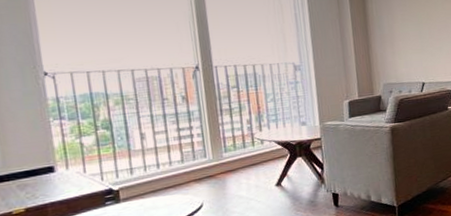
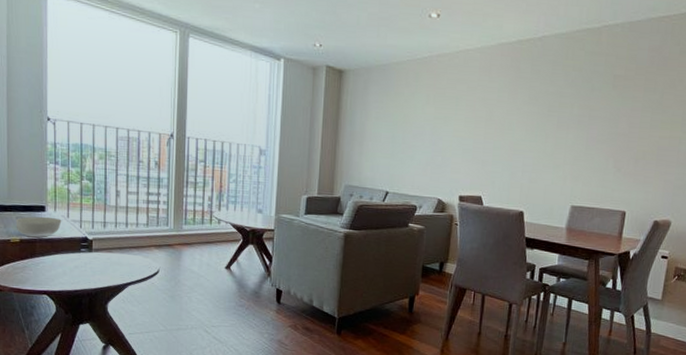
bowl: none [16,176,78,205] -> present [15,216,62,239]

